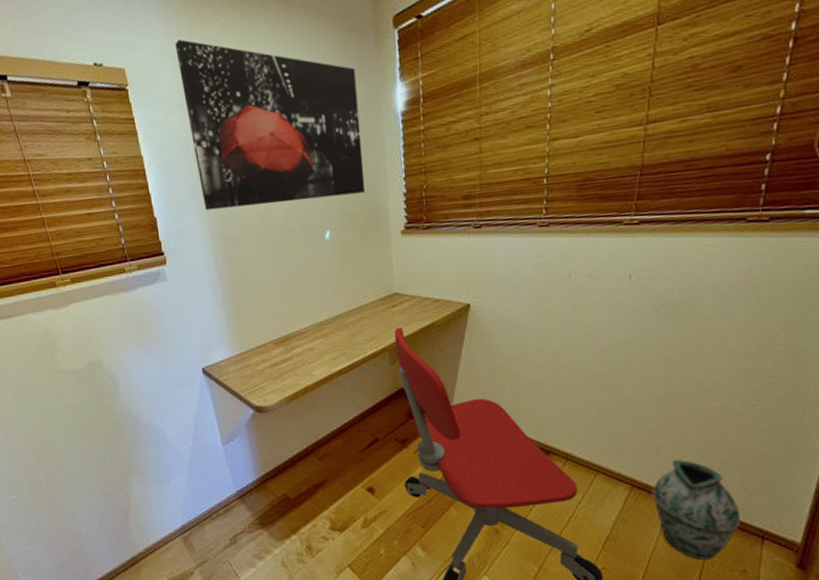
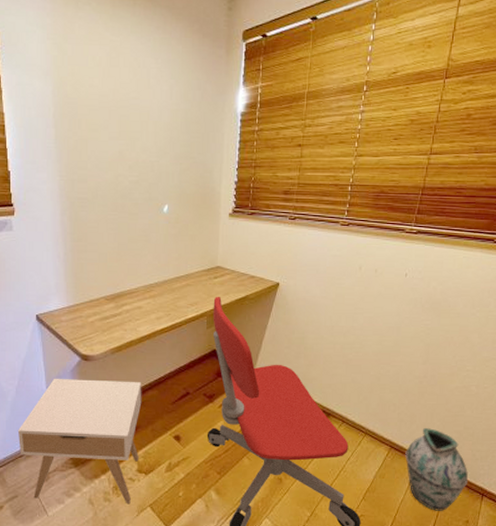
wall art: present [175,39,365,211] -> none [48,15,206,176]
nightstand: none [199,431,331,564] -> present [18,378,142,503]

